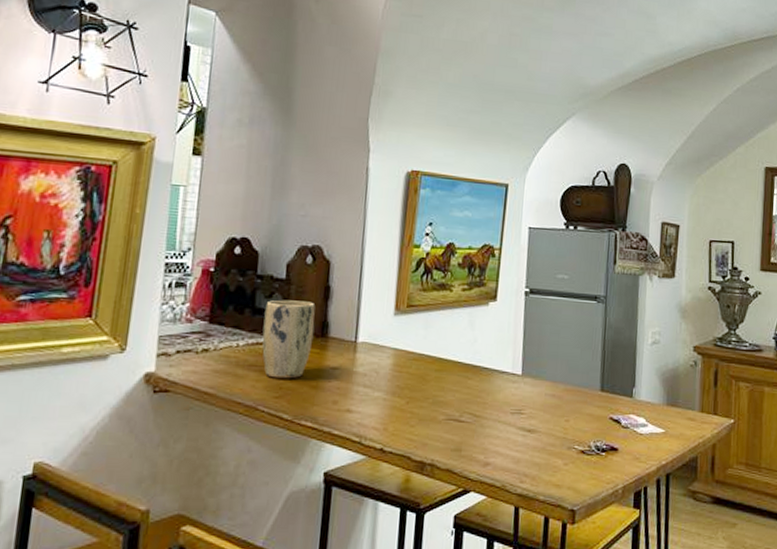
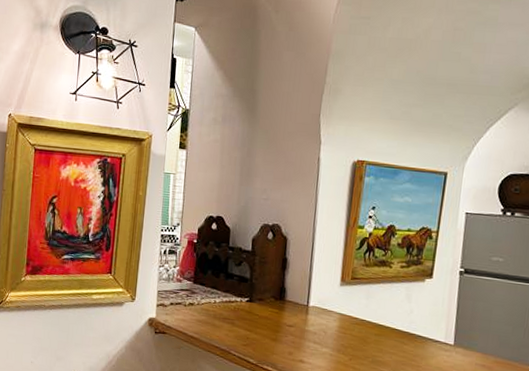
plant pot: present [262,300,316,379] -> none [233,268,275,332]

